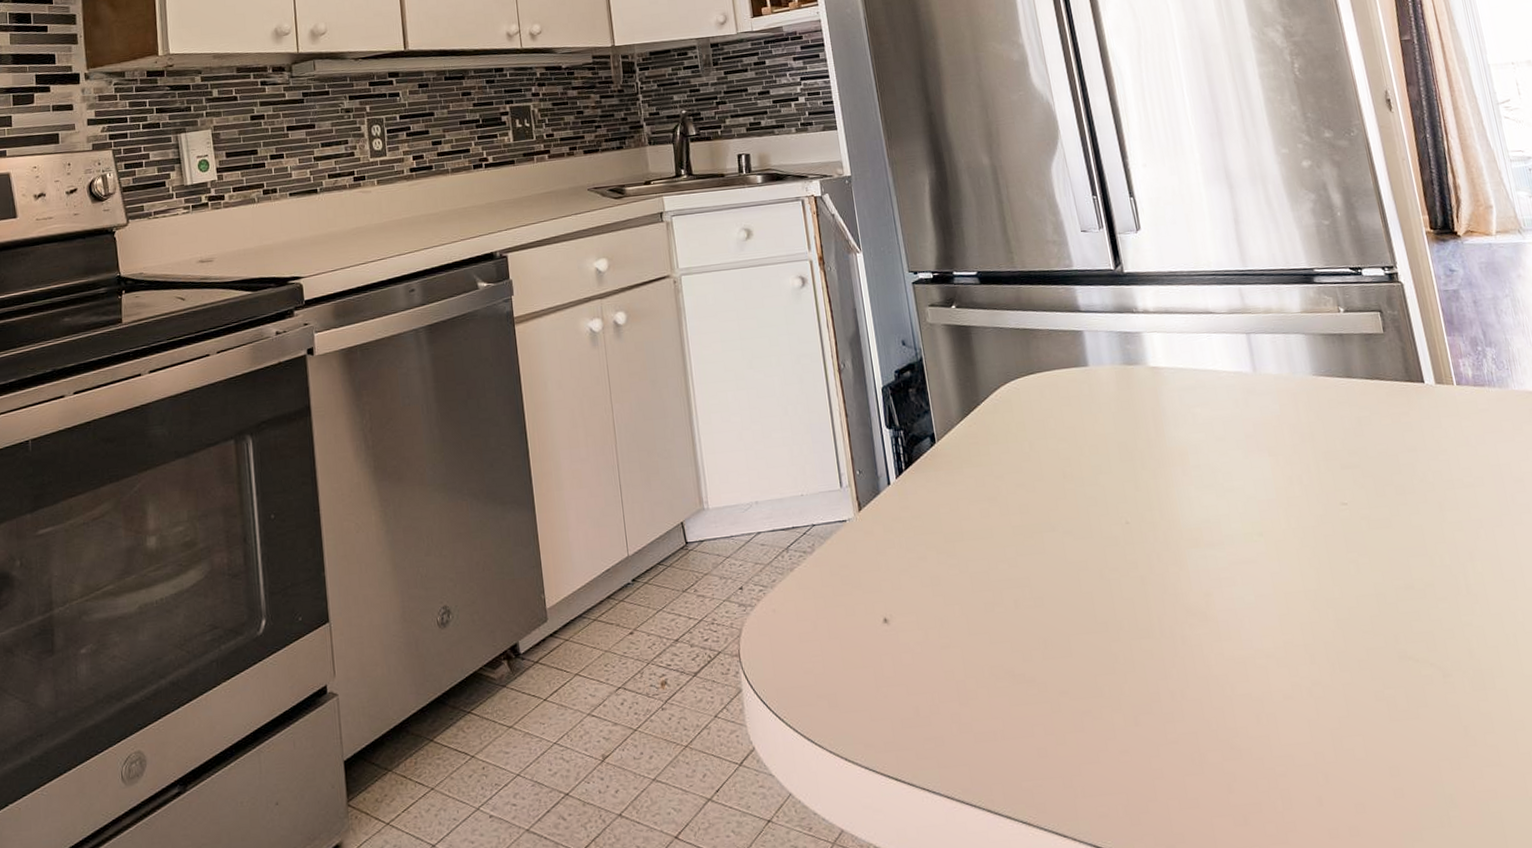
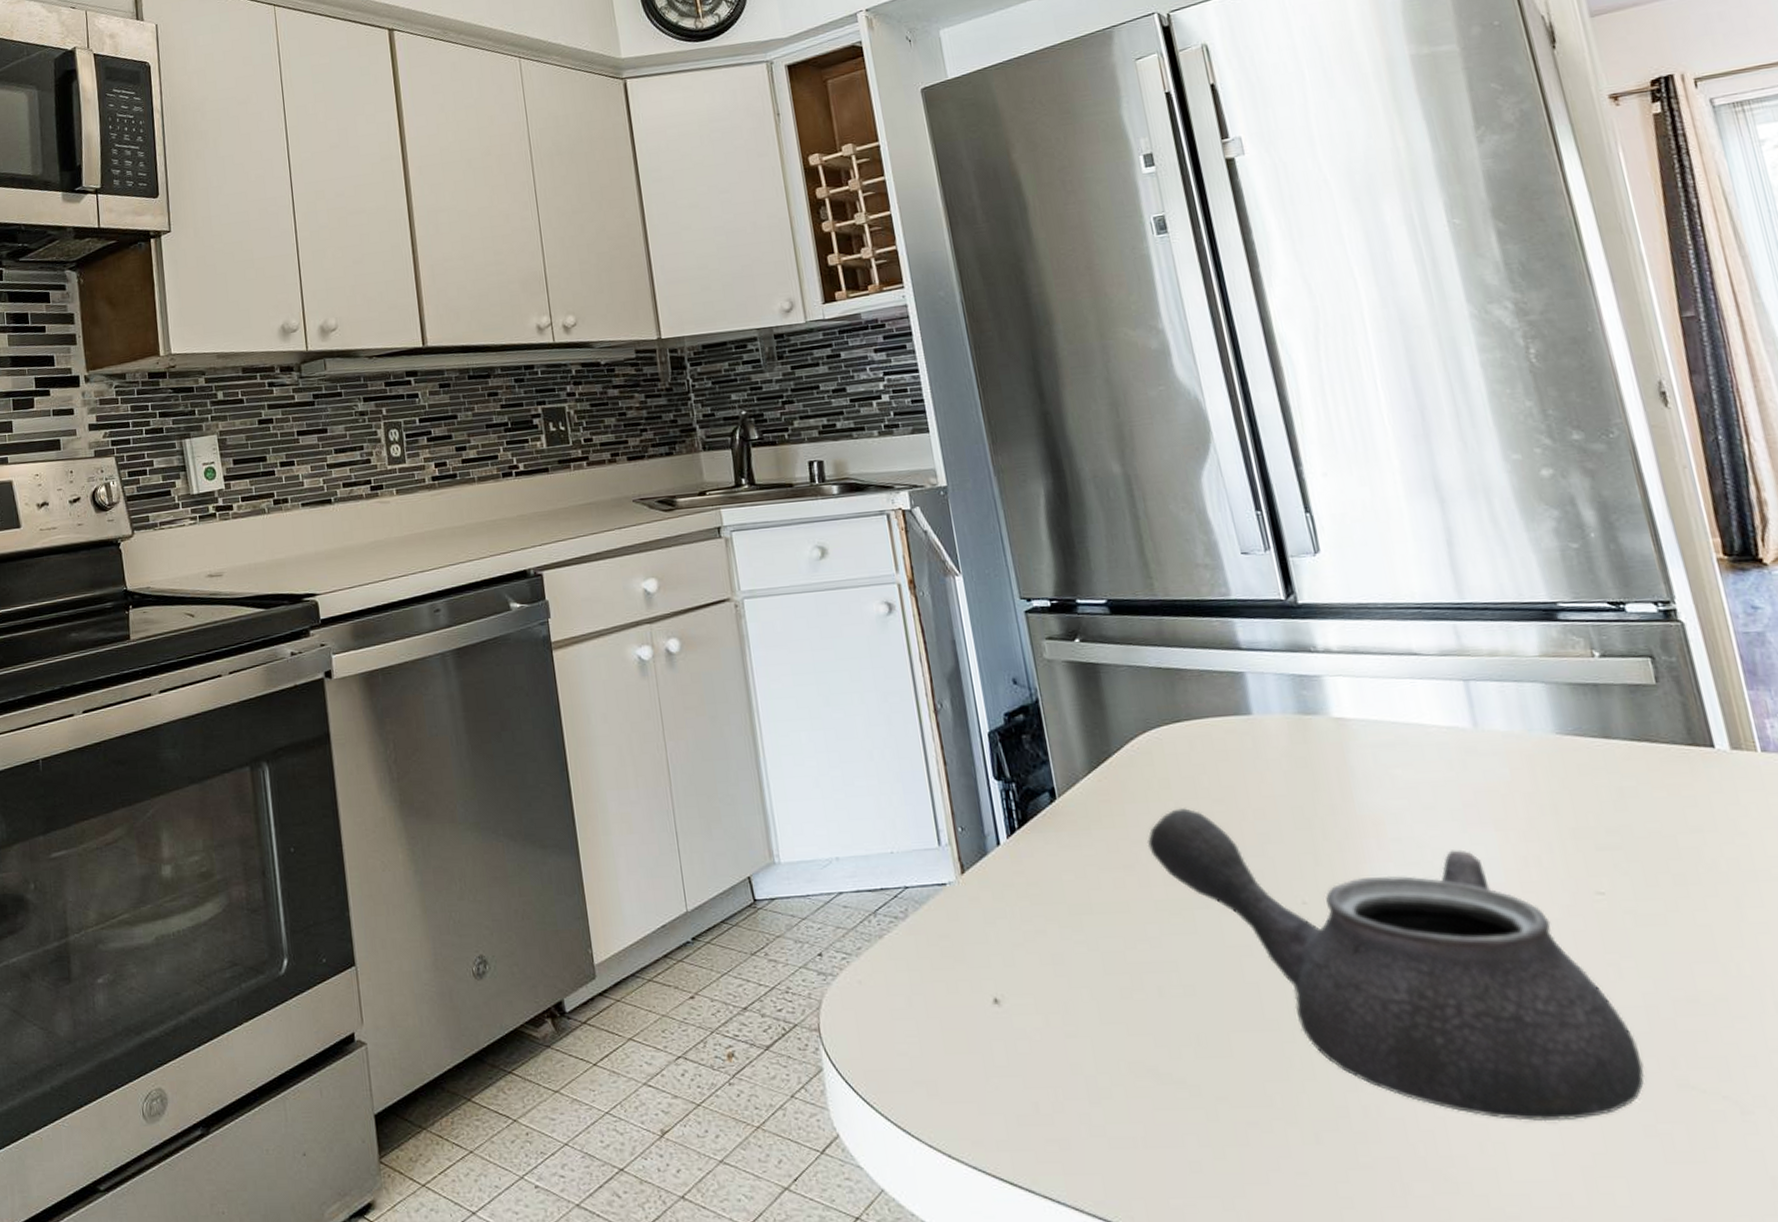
teapot: none [1006,447,1376,695] -> present [1146,808,1645,1122]

